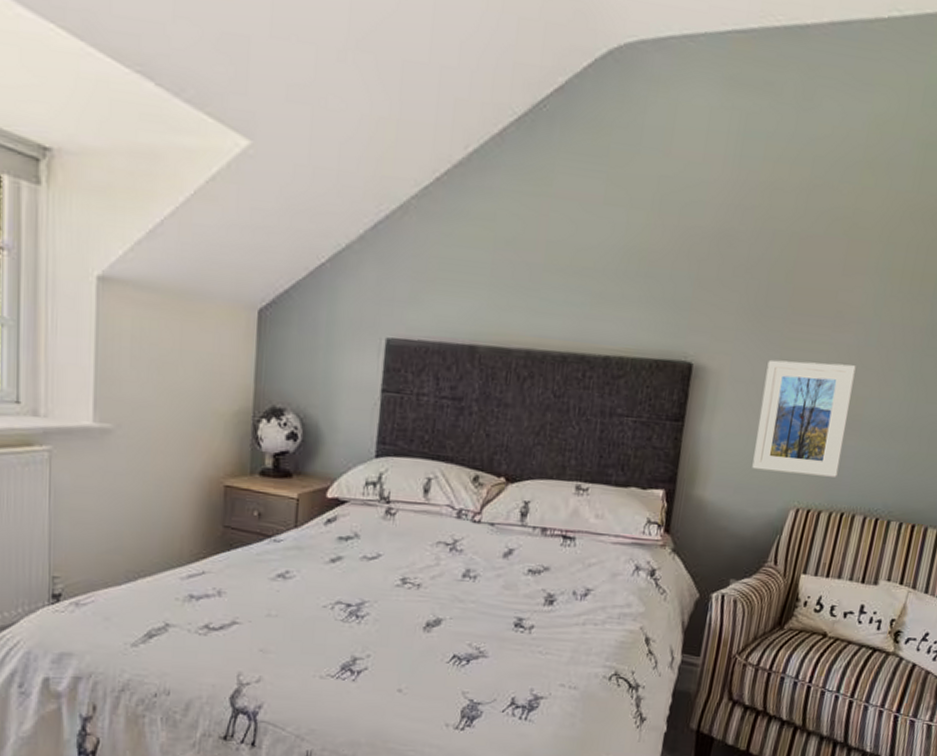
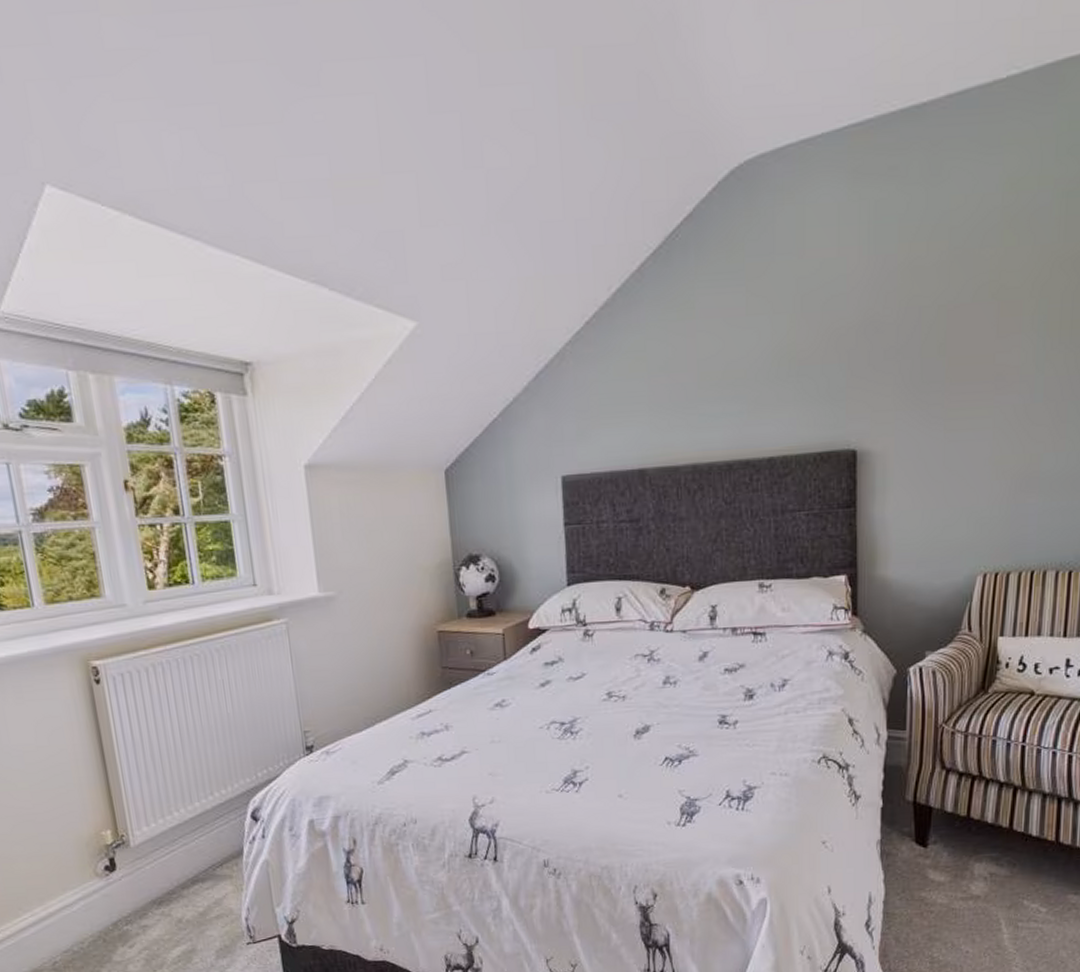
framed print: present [752,359,856,477] -> none [931,424,1025,542]

